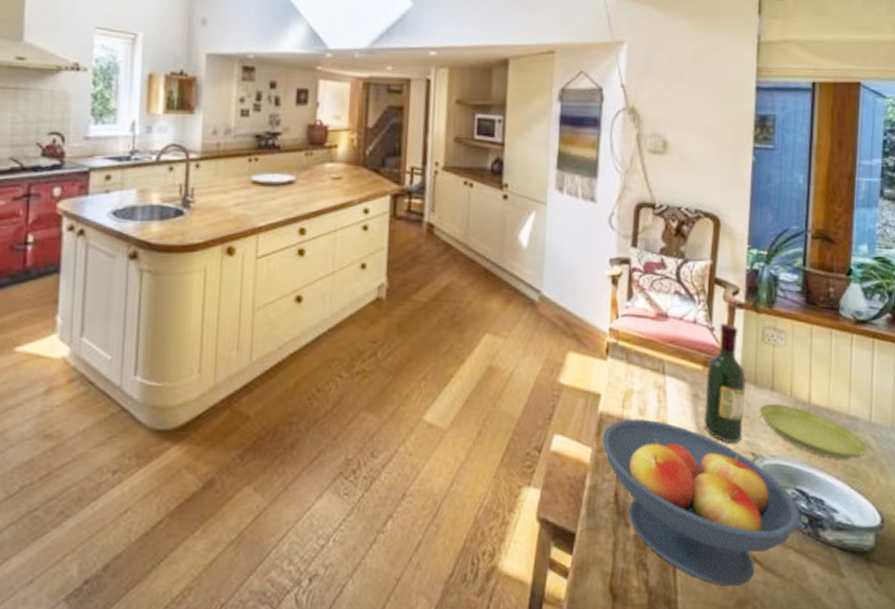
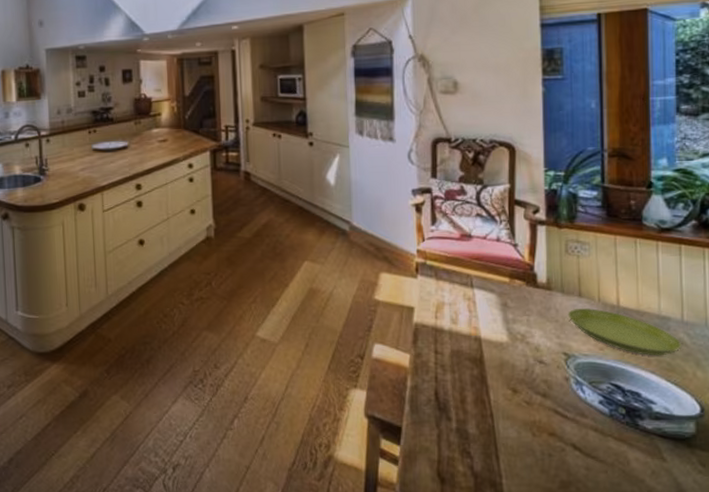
fruit bowl: present [602,419,800,586] -> none [419,327,617,471]
wine bottle: present [704,323,746,443] -> none [513,239,554,345]

